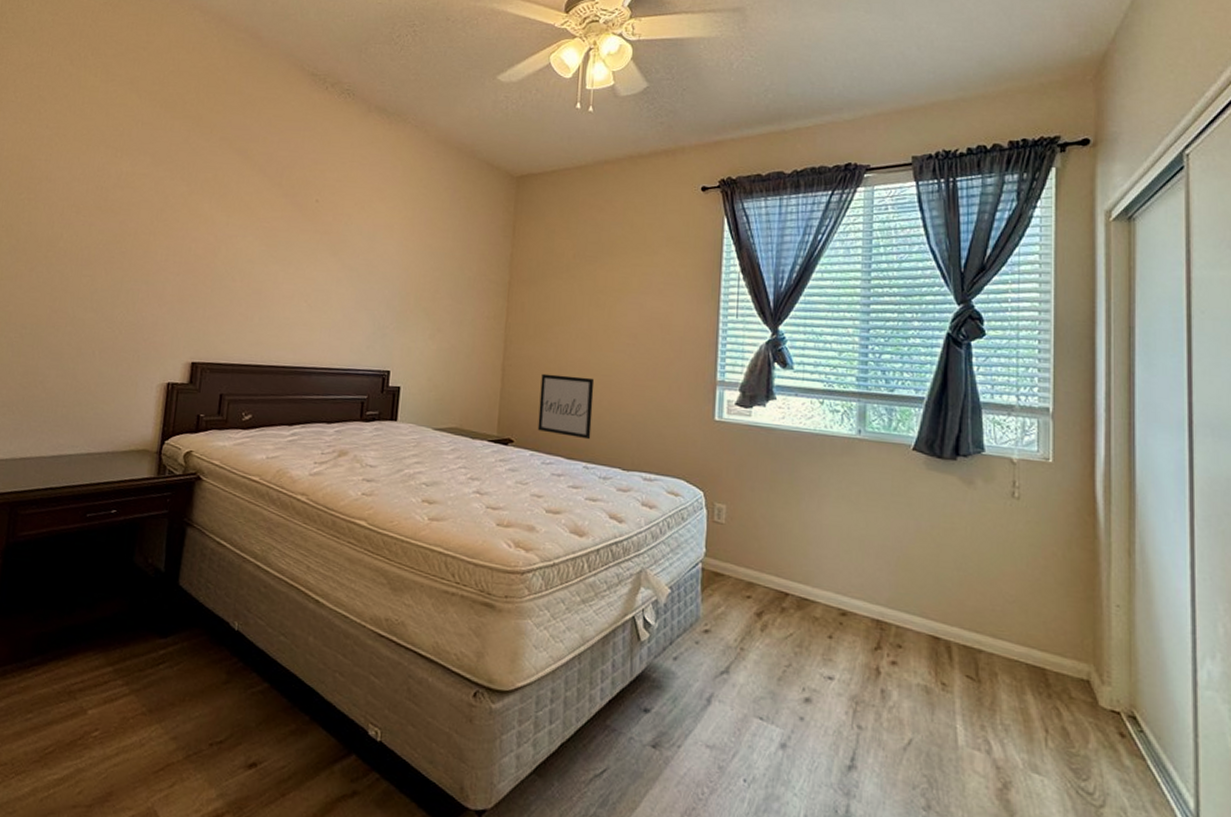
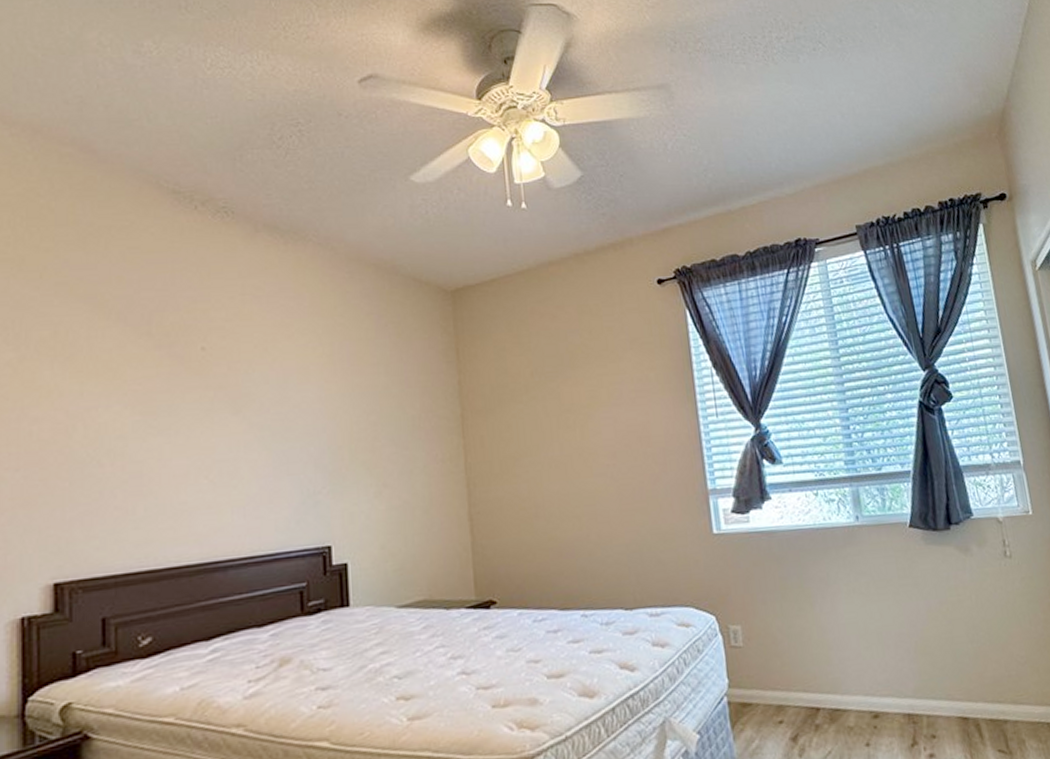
wall art: present [537,373,595,440] -> none [516,510,584,584]

